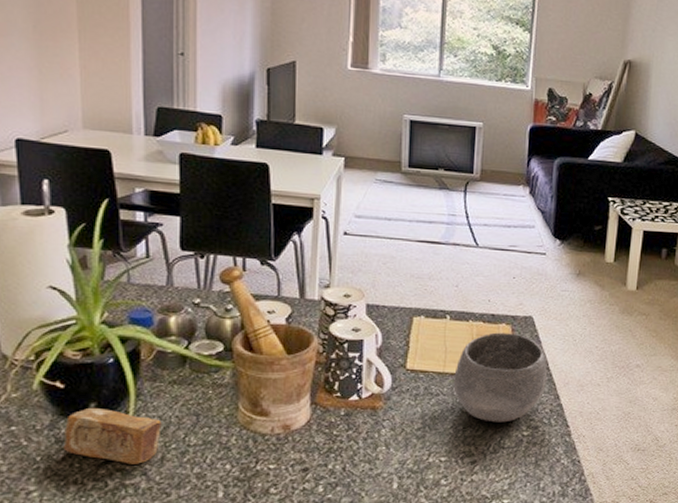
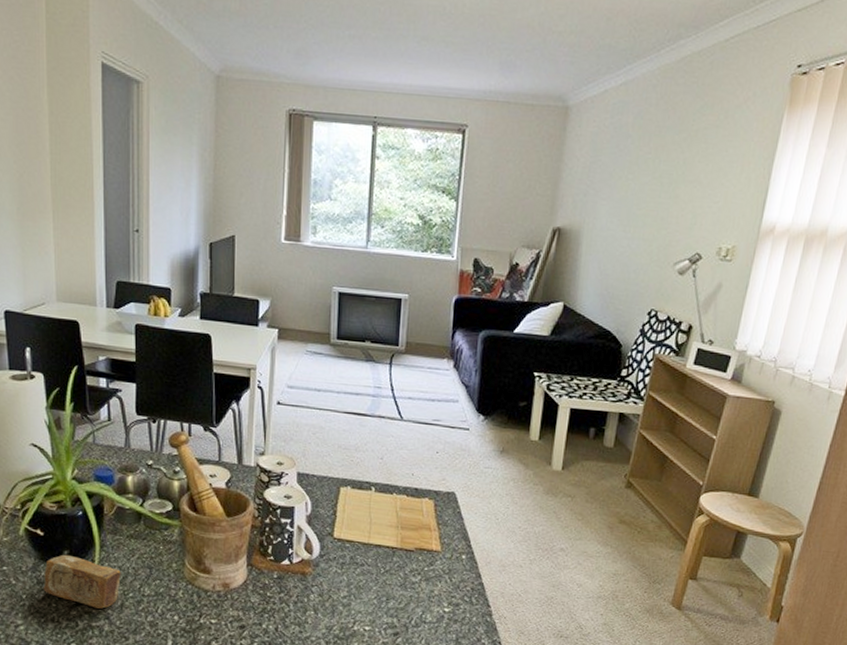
ceramic bowl: present [453,332,548,423] -> none [377,506,469,597]

